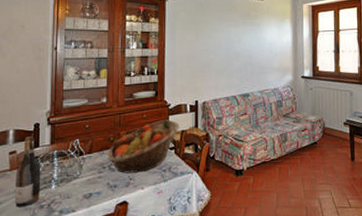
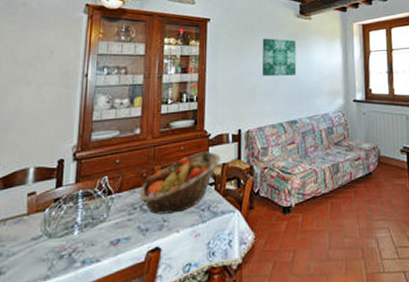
wine bottle: present [14,136,41,208] -> none [30,174,63,259]
wall art: none [217,17,249,53] -> present [262,38,297,77]

